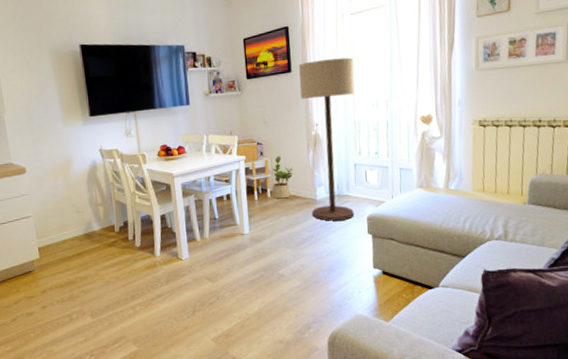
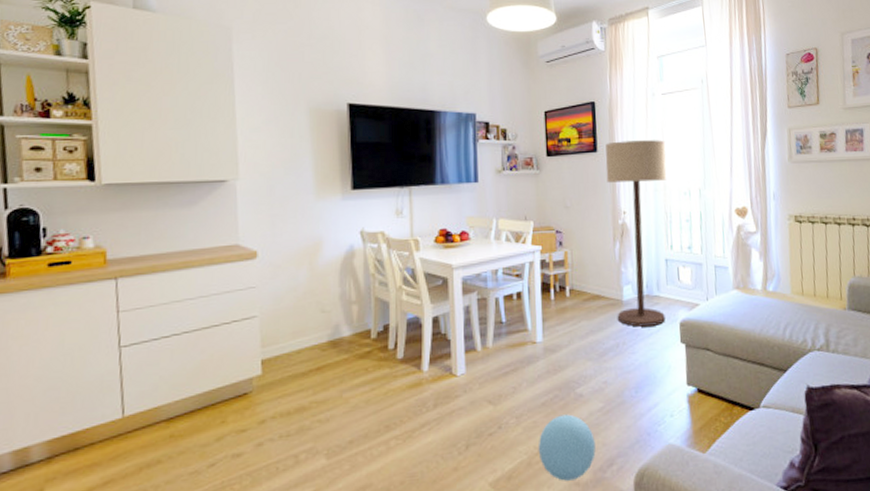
ball: none [248,289,296,339] -> present [538,414,596,481]
potted plant: present [272,156,293,199] -> none [572,247,597,299]

